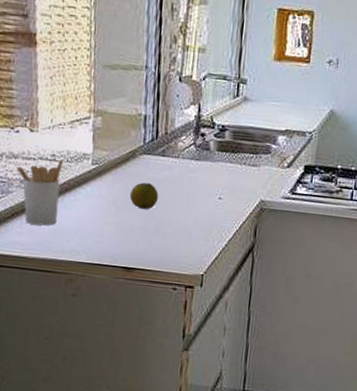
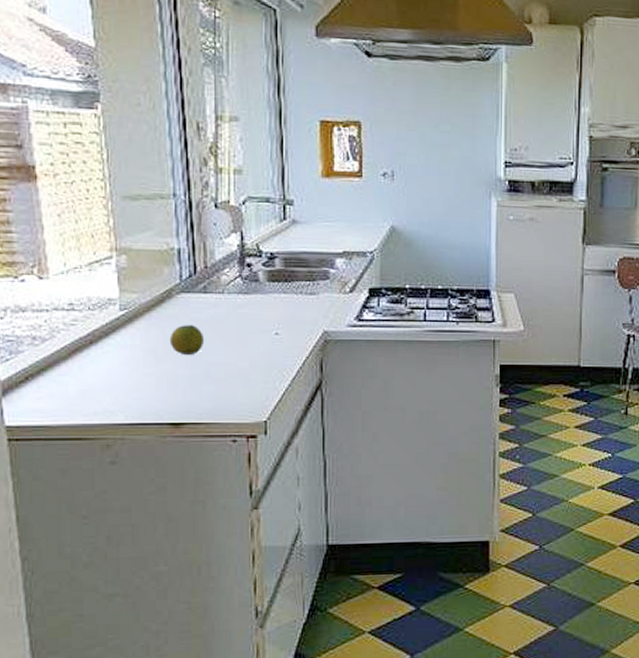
utensil holder: present [16,159,63,226] -> none [26,308,84,386]

